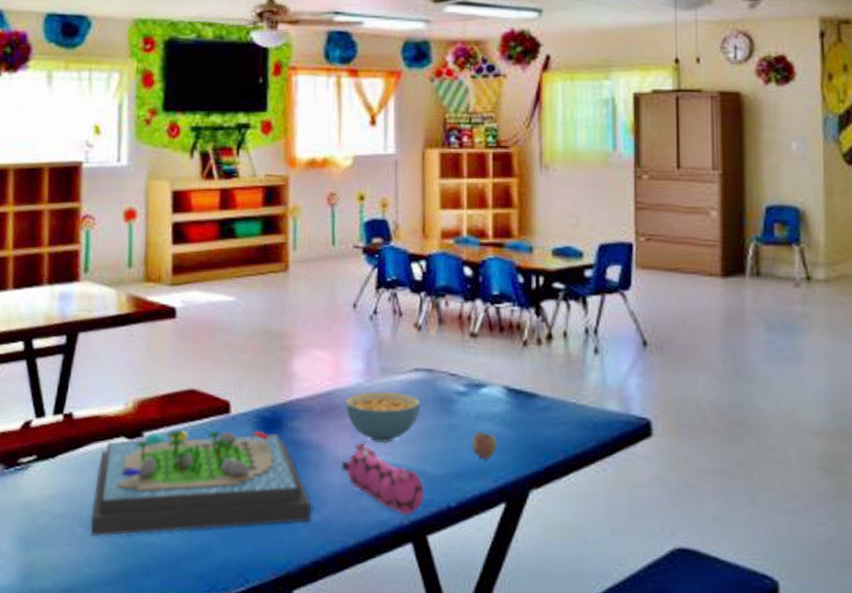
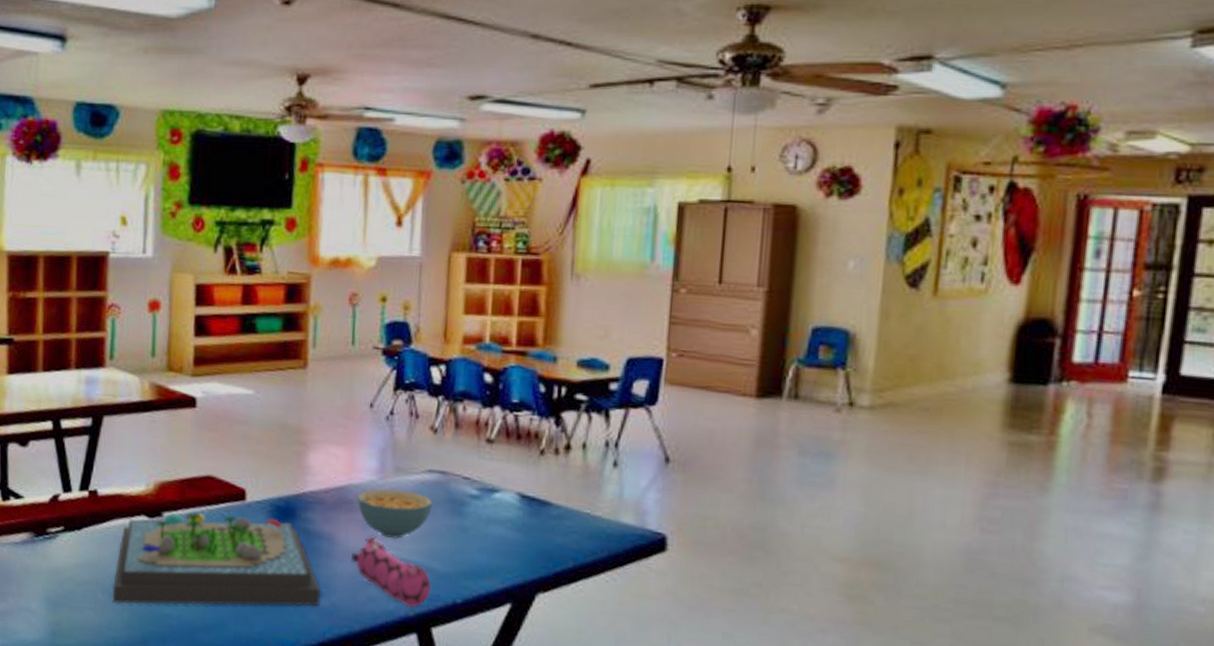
apple: present [471,431,497,459] -> none [480,533,507,561]

